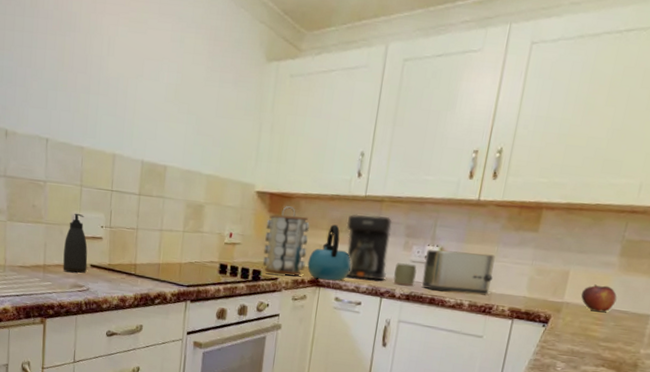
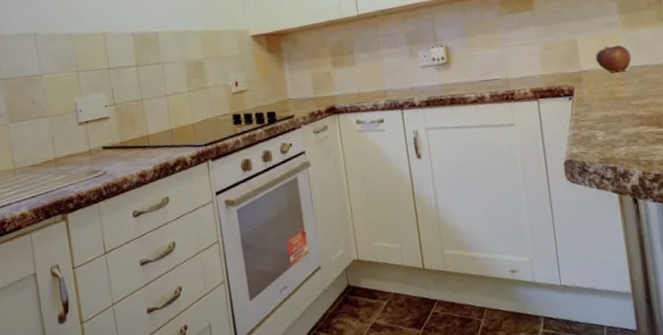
soap dispenser: present [63,213,88,273] -> none [71,98,100,160]
spice rack: present [262,206,310,276] -> none [268,42,318,113]
kettle: present [307,224,351,282] -> none [319,49,364,107]
coffee maker: present [347,214,392,281] -> none [347,30,402,98]
mug: present [393,263,417,286] -> none [407,69,430,93]
toaster: present [422,249,495,295] -> none [433,41,506,90]

